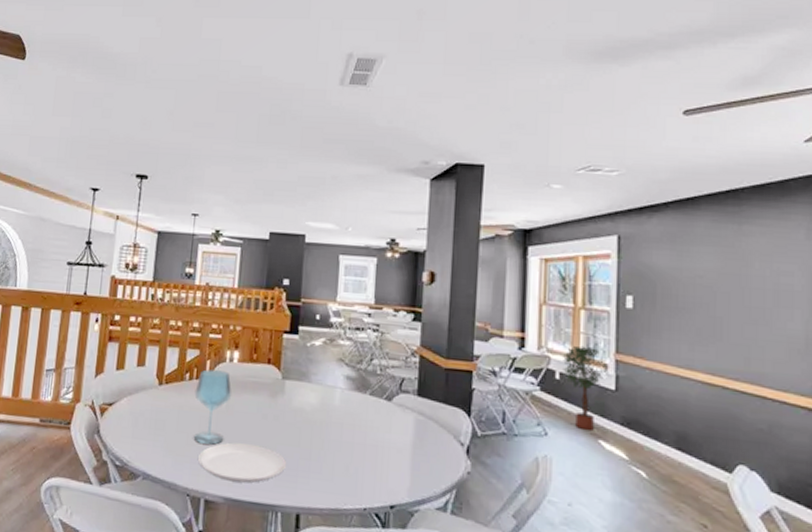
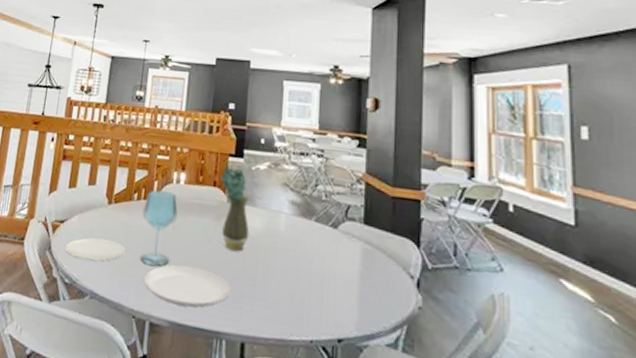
plate: none [114,419,179,443] -> present [65,237,126,262]
vase: none [275,339,305,426] -> present [221,162,250,251]
potted tree: present [563,345,609,432] -> none [516,176,567,270]

